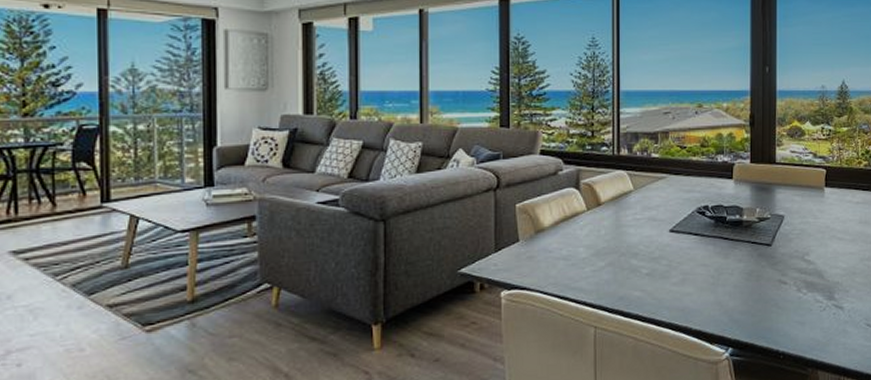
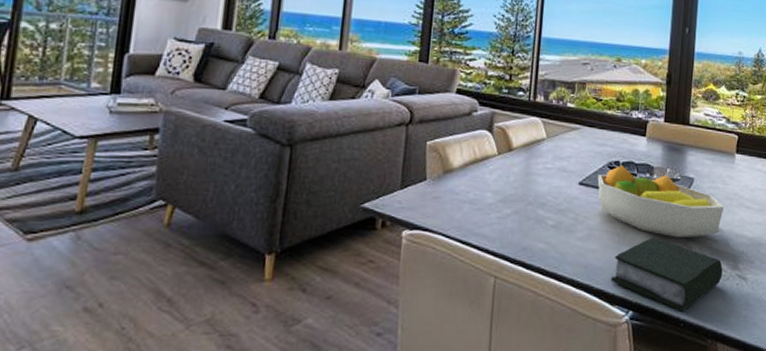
fruit bowl: none [688,208,817,275] -> present [597,164,725,239]
book: none [708,275,819,344] -> present [610,236,723,311]

